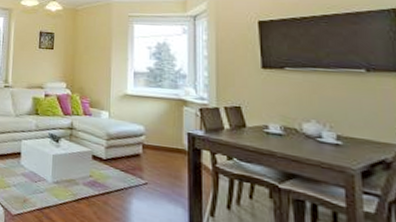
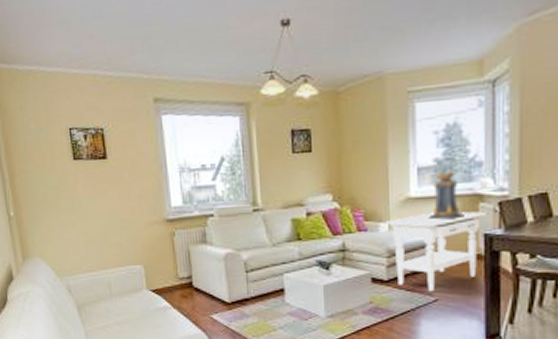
side table: none [106,108,189,176] -> present [385,211,486,293]
pedestal: none [140,78,173,118] -> present [427,172,466,220]

